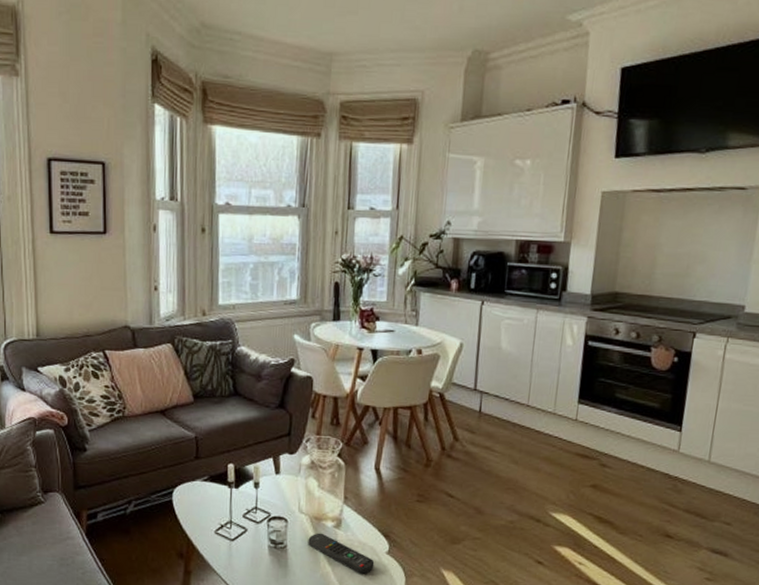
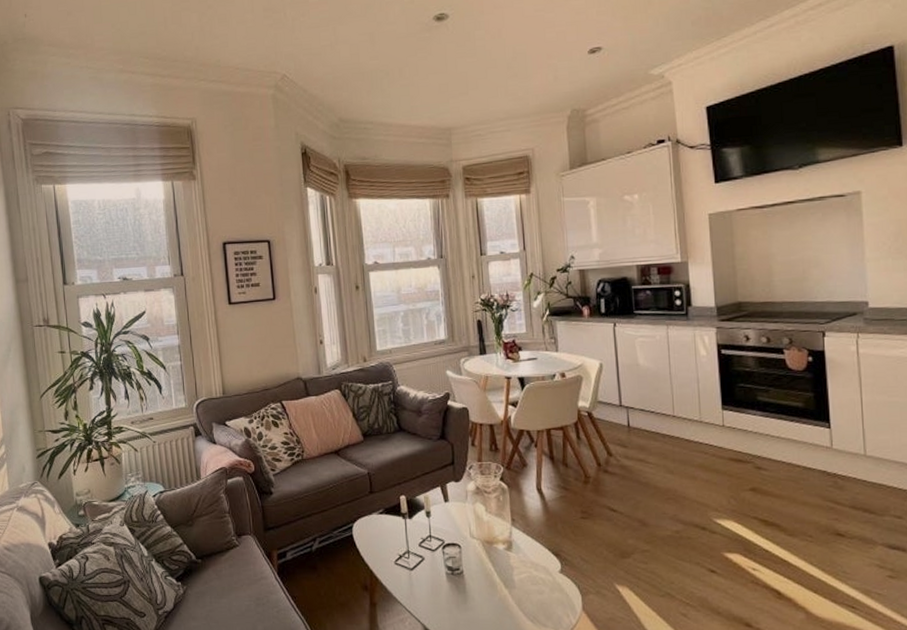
remote control: present [308,533,375,574] -> none [482,556,549,595]

